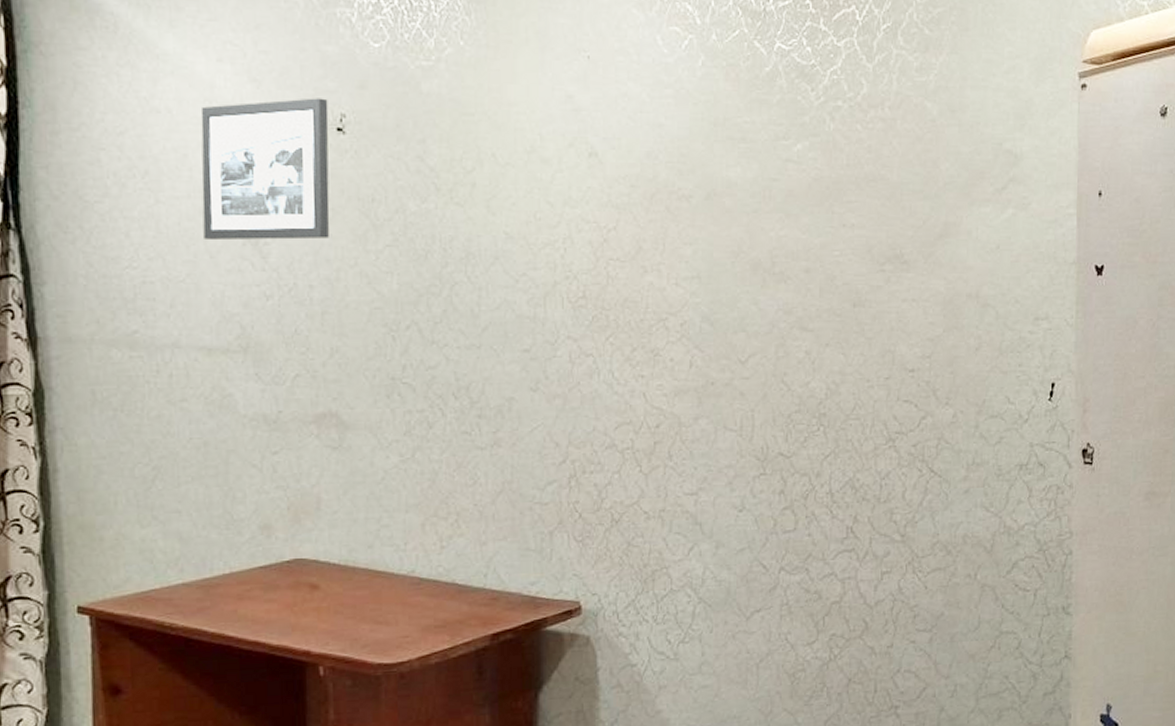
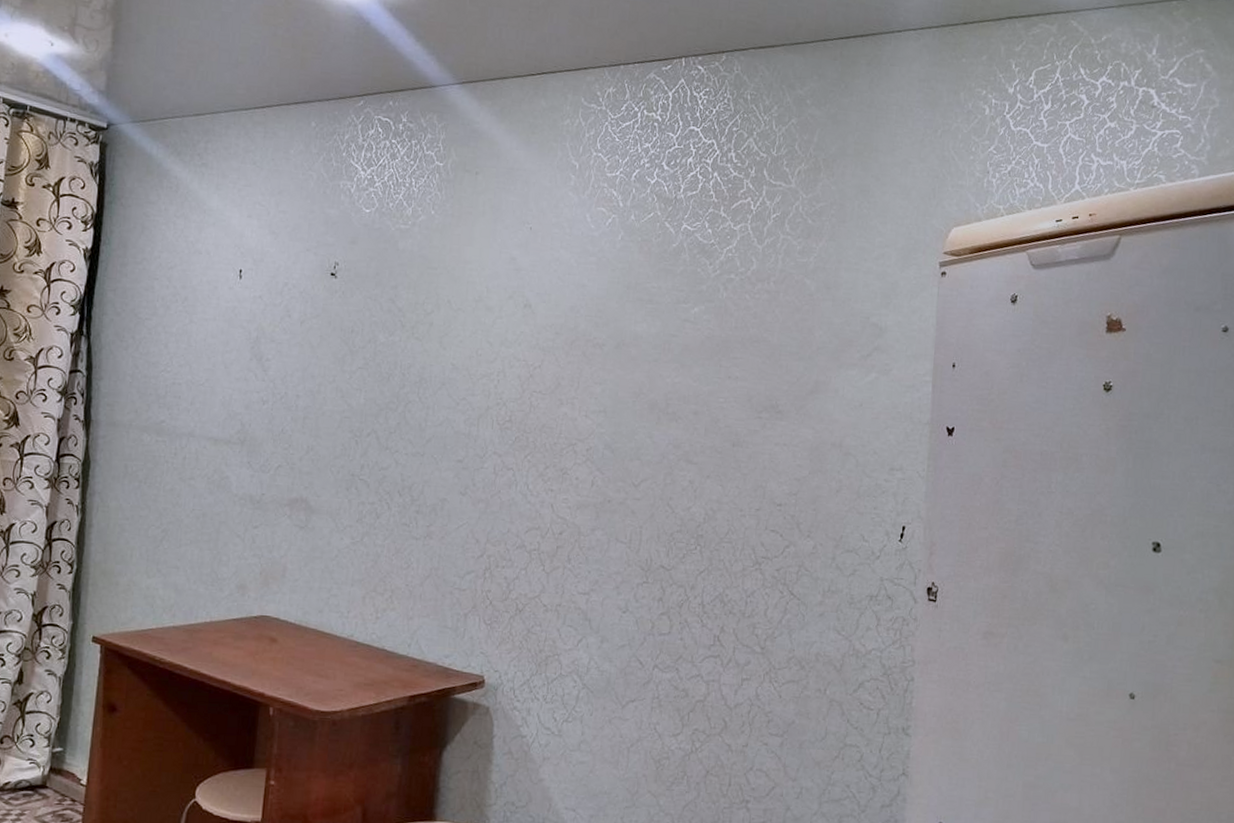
picture frame: present [201,98,330,240] -> none [222,248,327,359]

